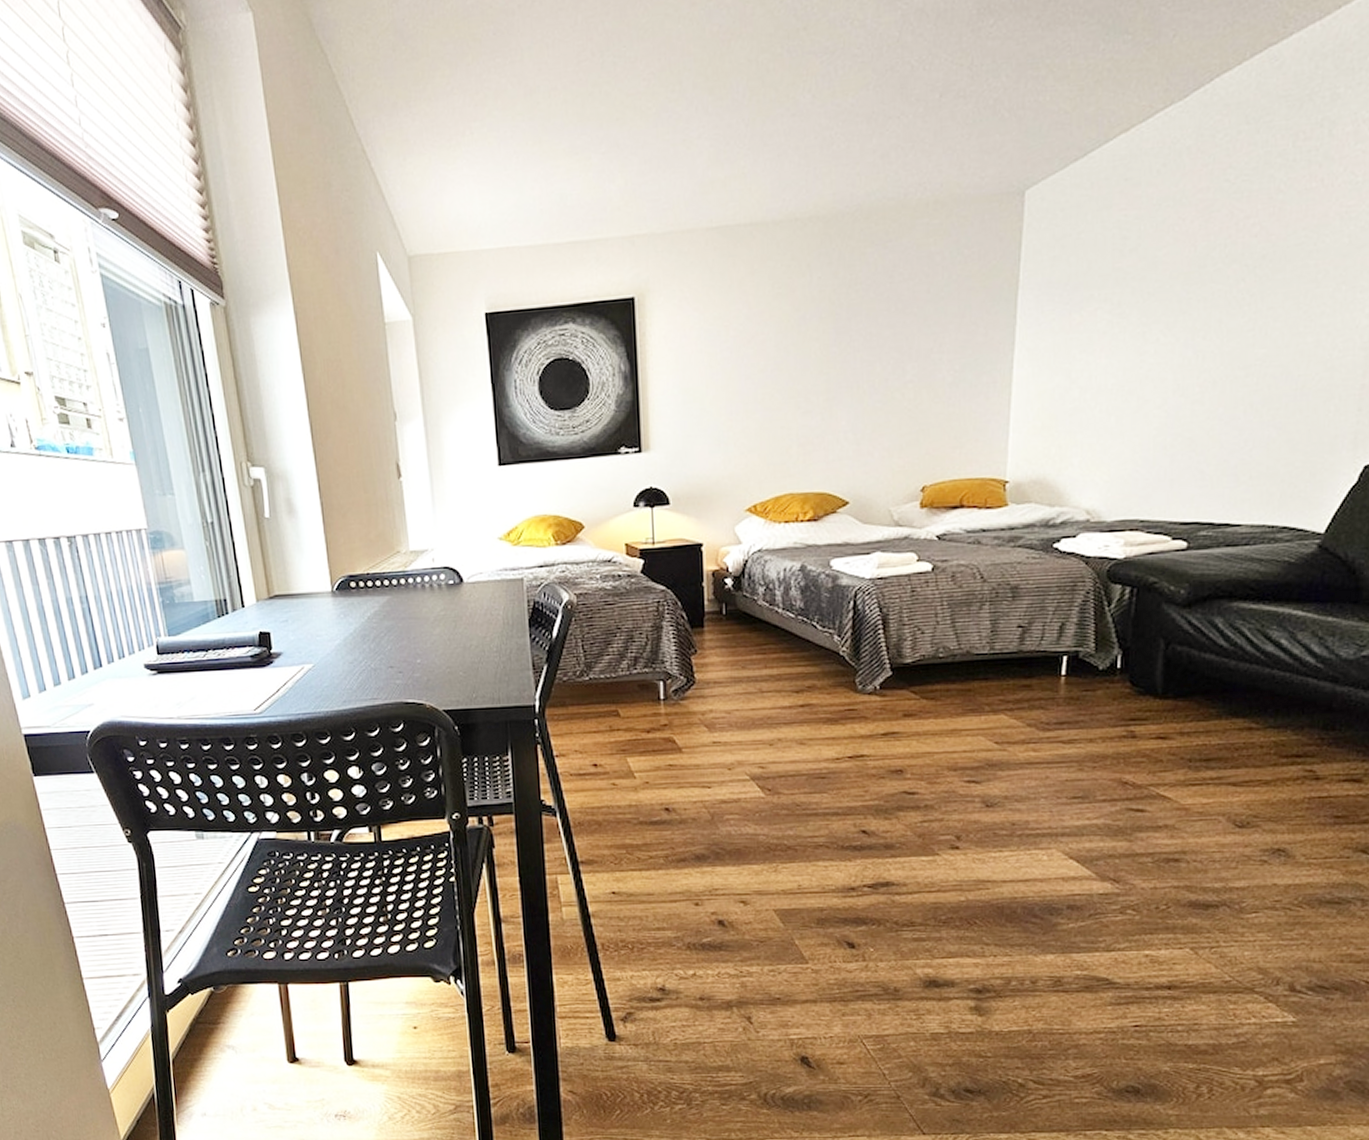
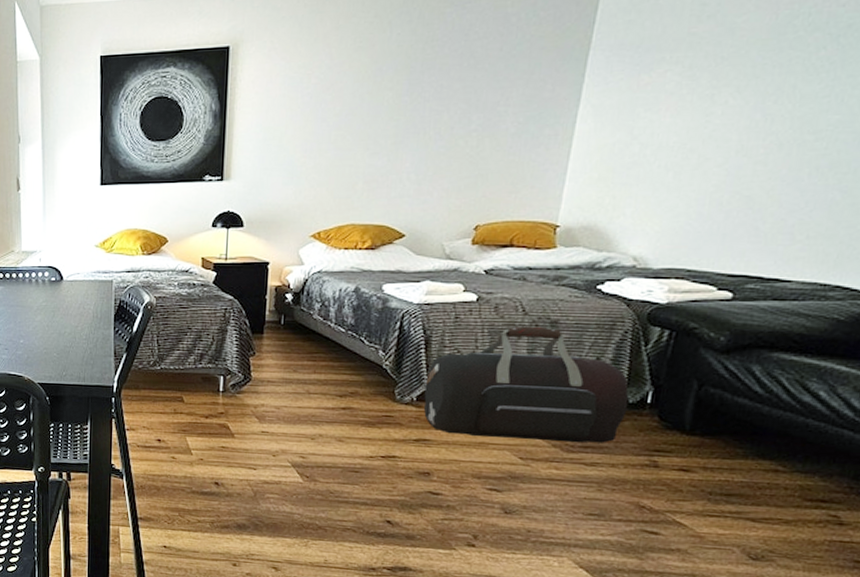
duffel bag: none [887,593,1099,723] -> present [424,326,629,443]

